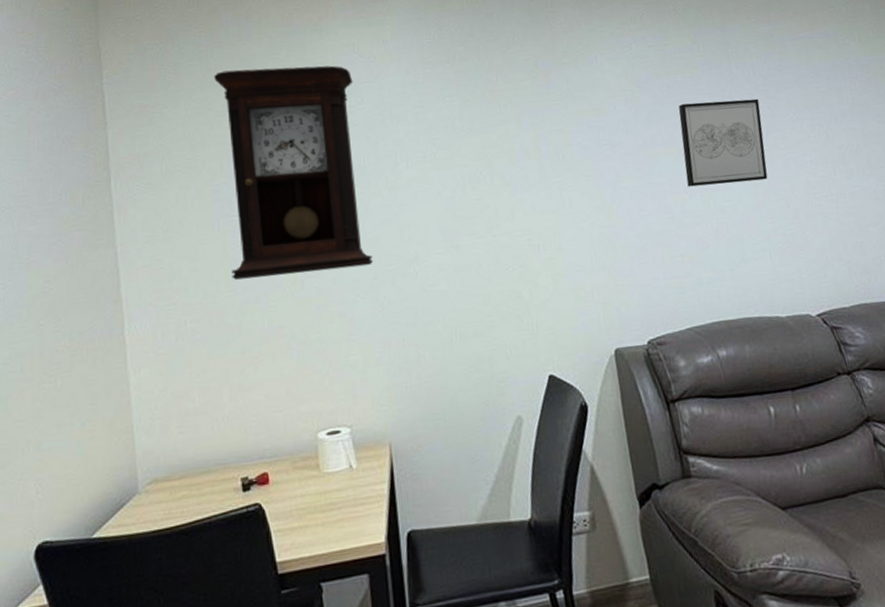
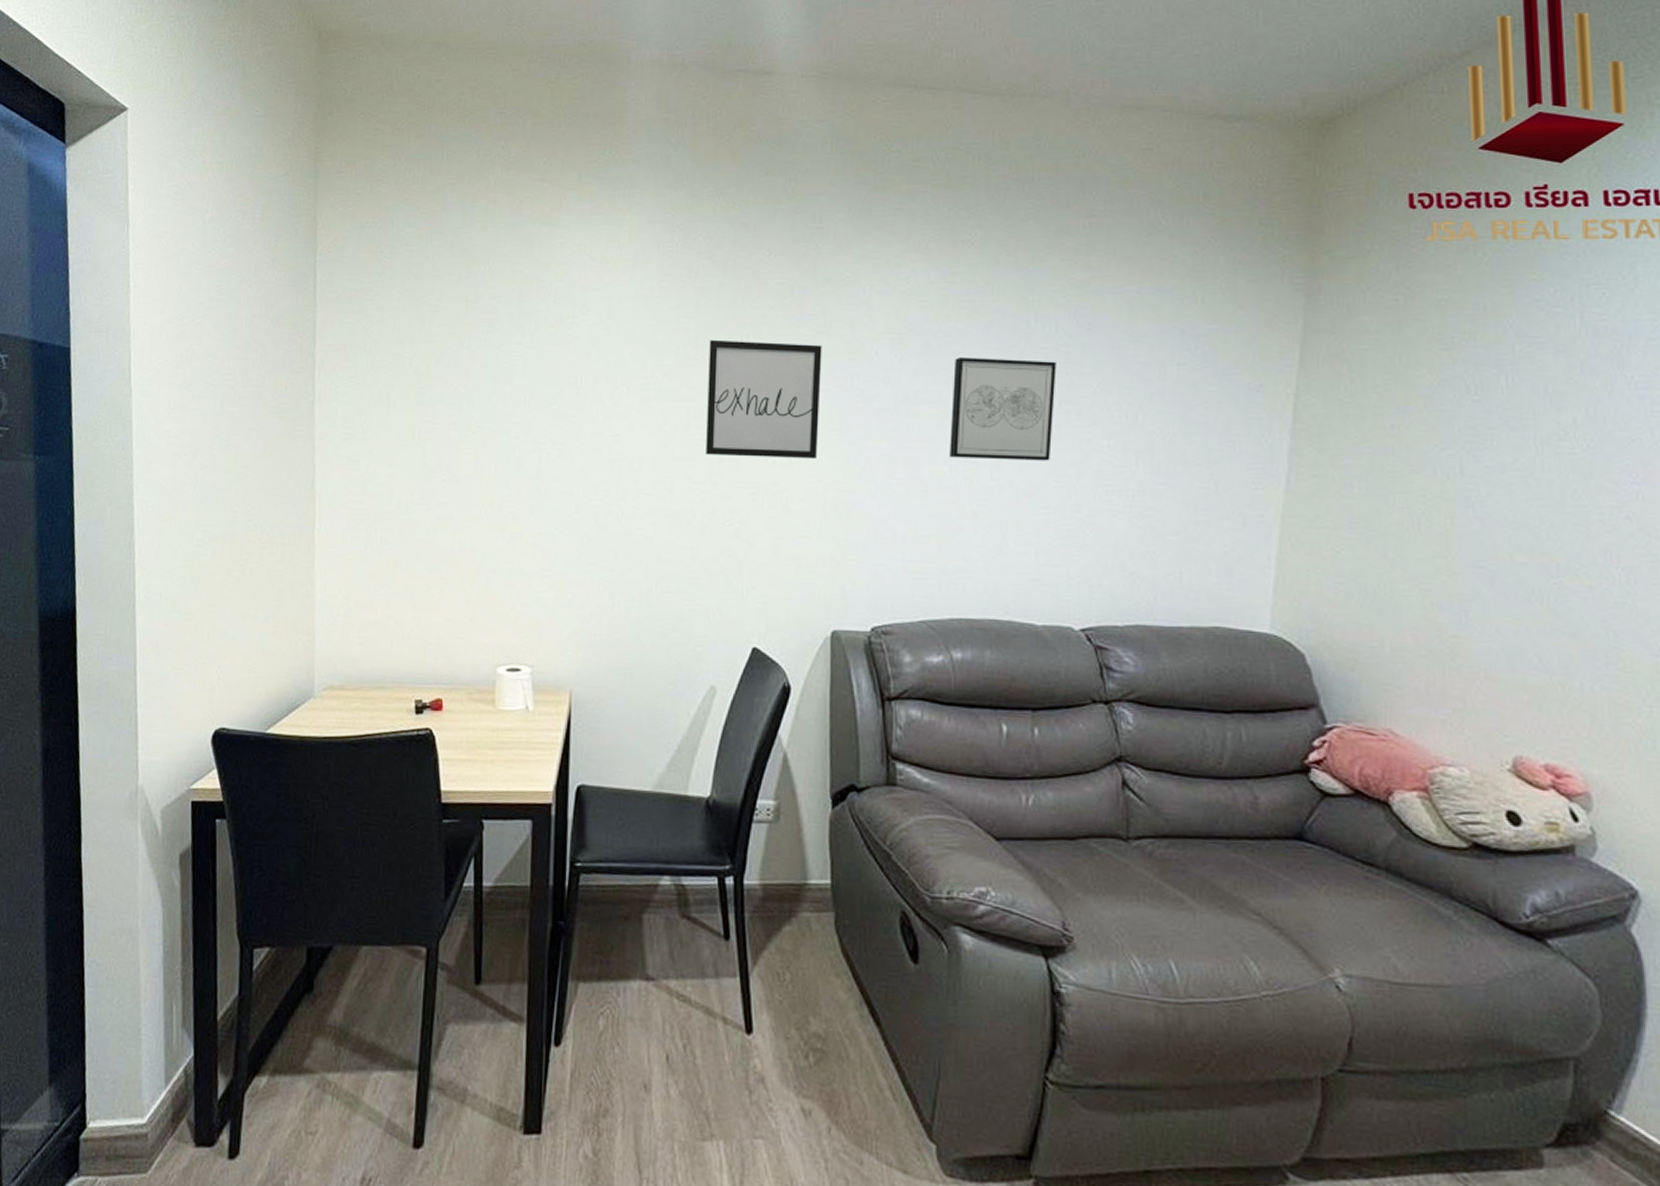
pendulum clock: present [214,65,373,280] -> none [427,260,580,498]
wall art: none [473,107,579,212] -> present [706,339,822,460]

